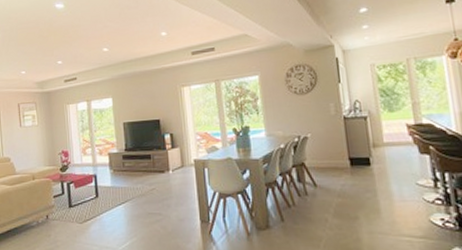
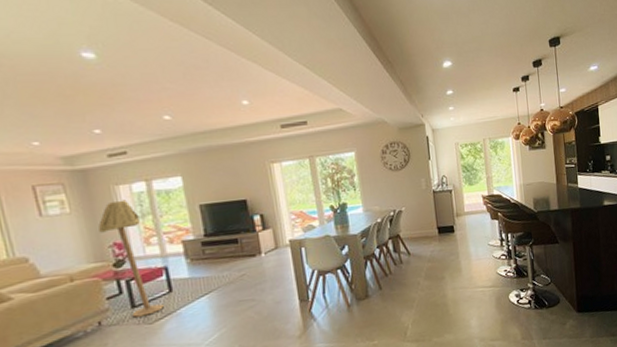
floor lamp: none [54,116,91,216] -> present [98,199,164,318]

